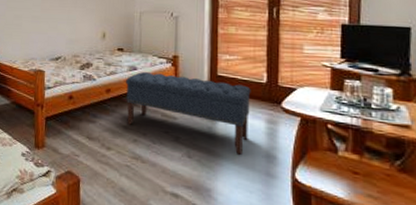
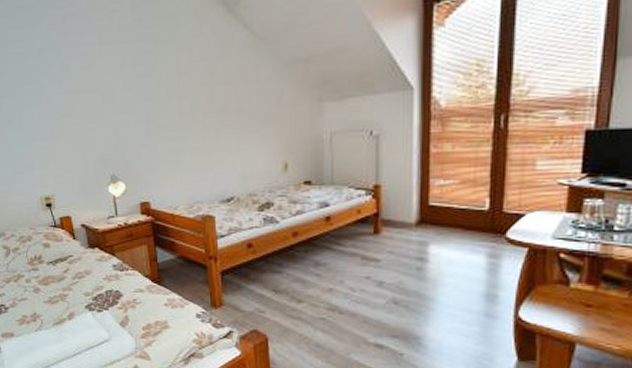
bench: present [126,71,251,155] -> none [316,207,470,296]

